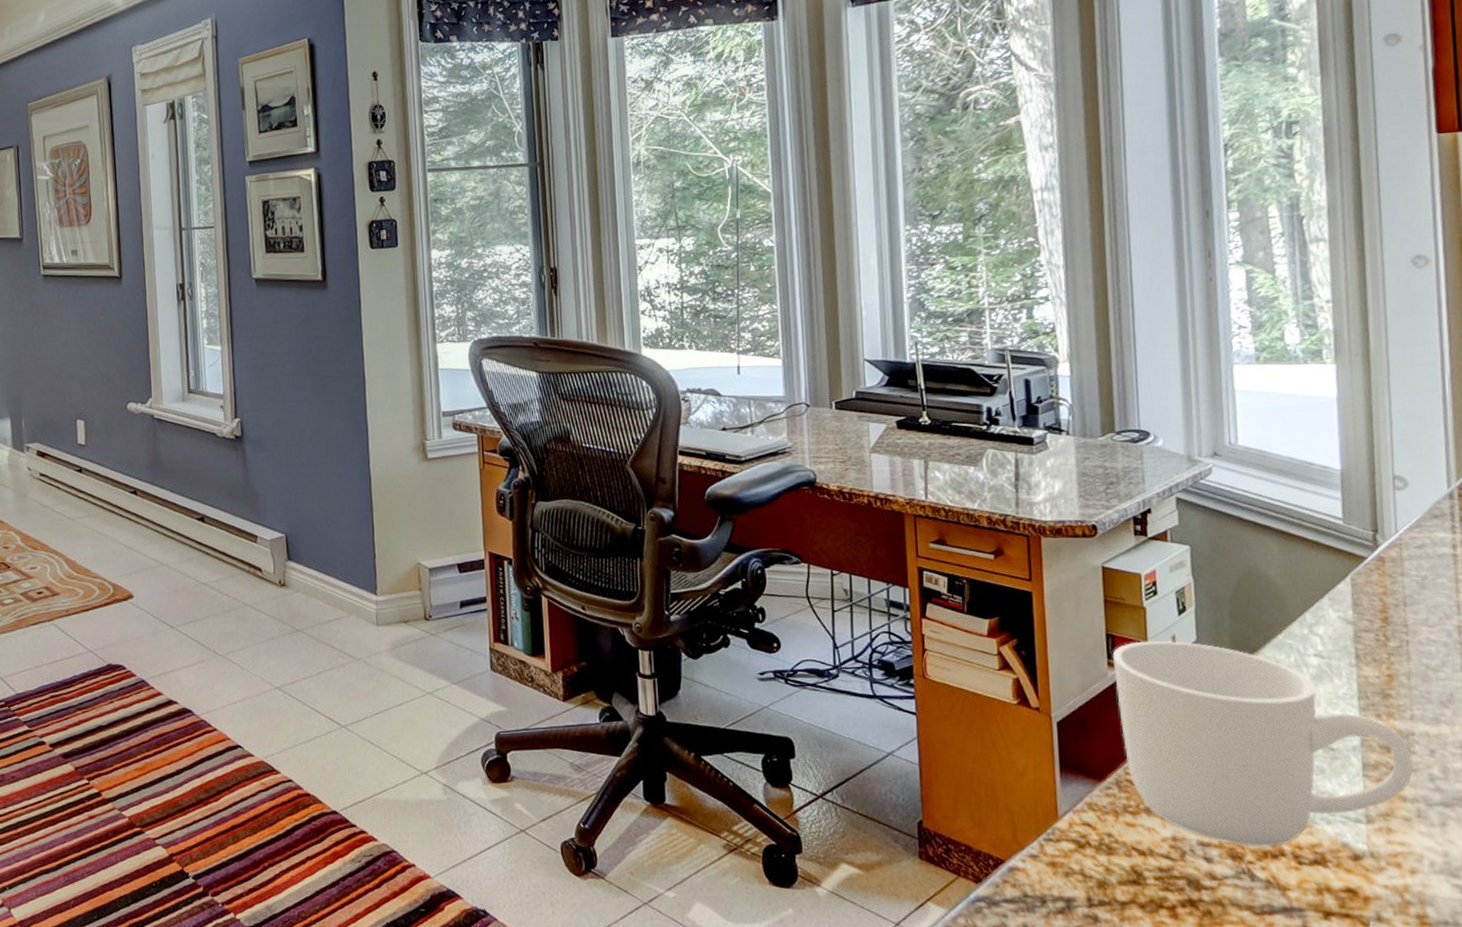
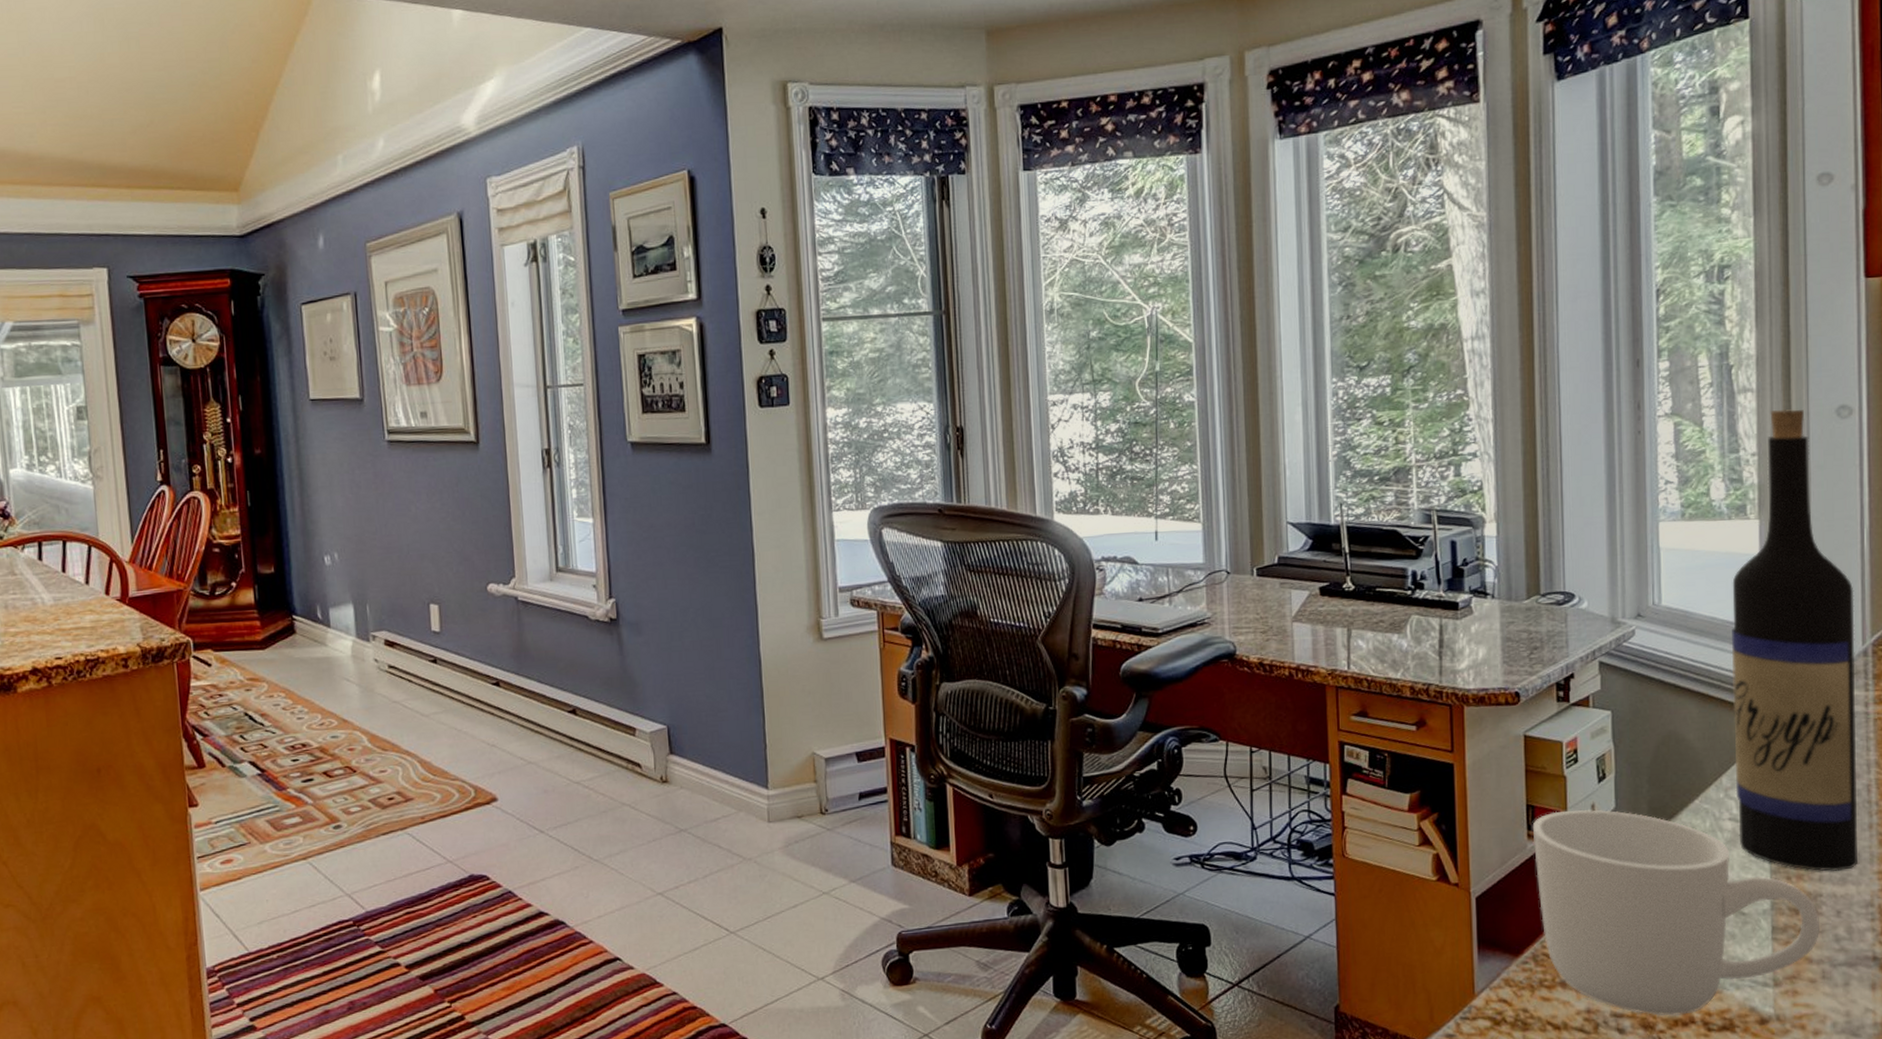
wine bottle: none [1310,258,1451,711] -> present [1731,409,1857,871]

